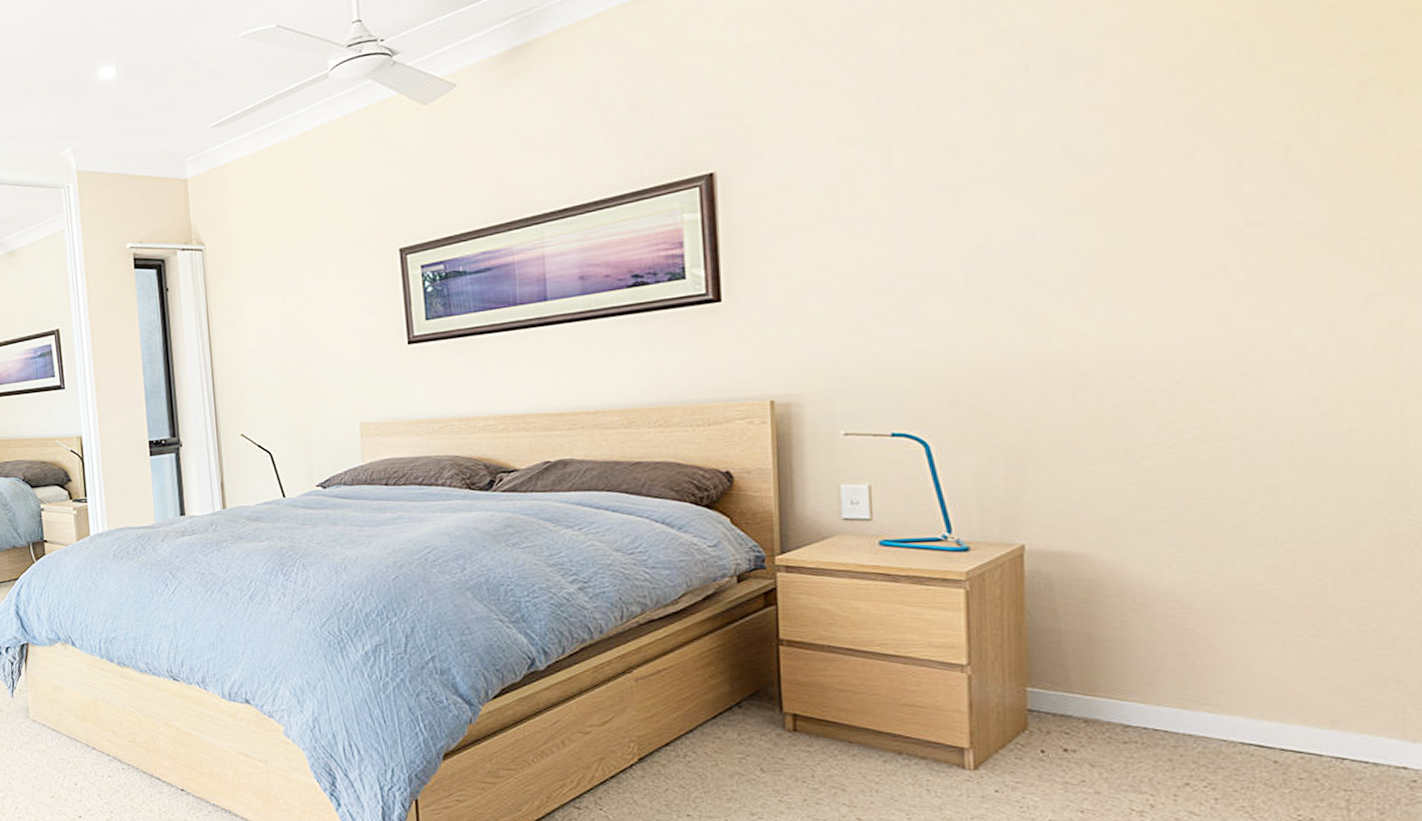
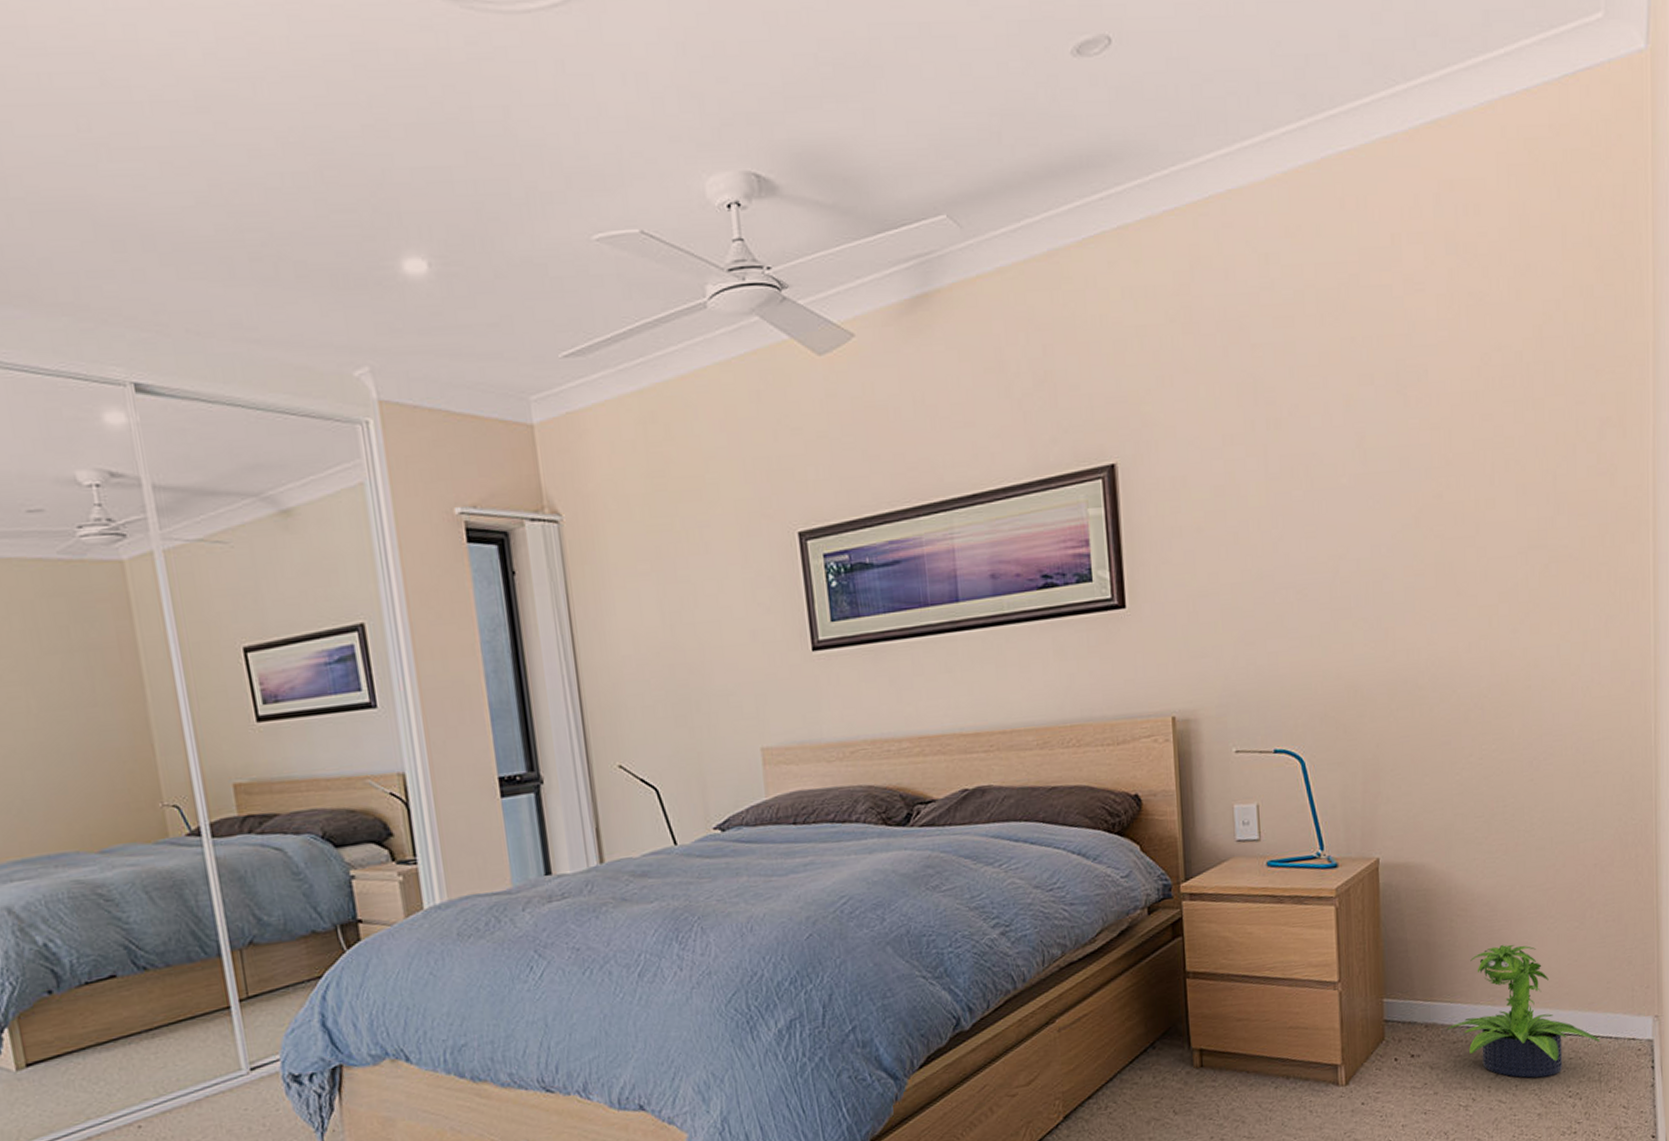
potted plant: none [1114,645,1350,794] -> present [1446,944,1601,1078]

